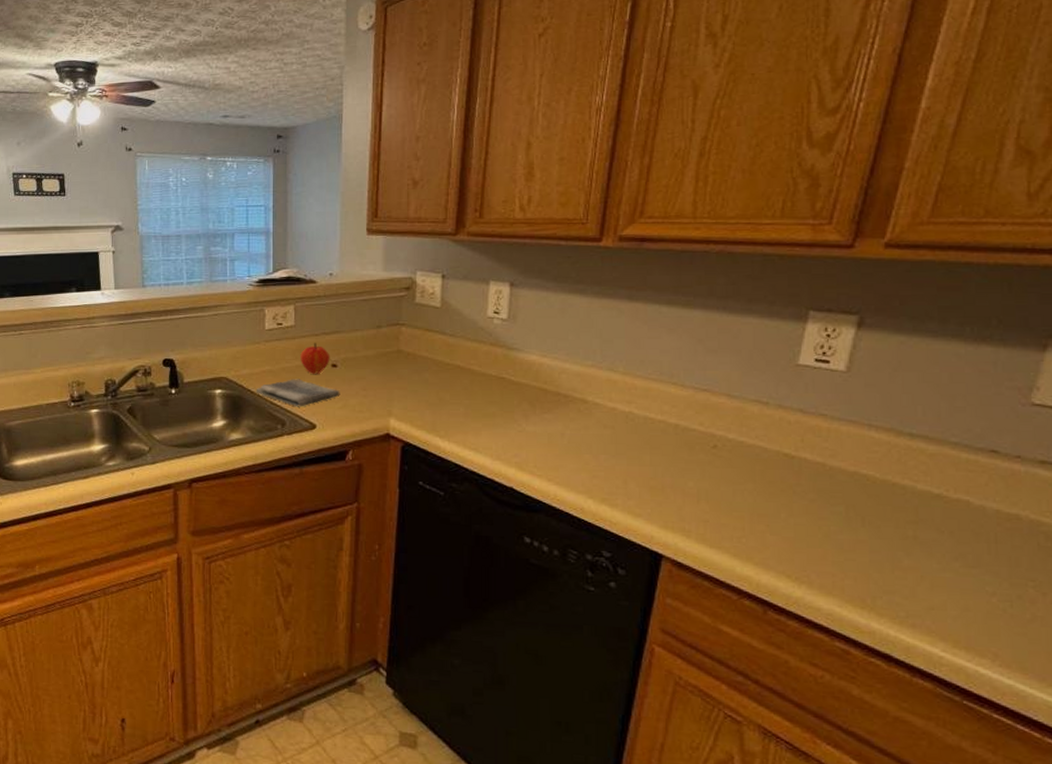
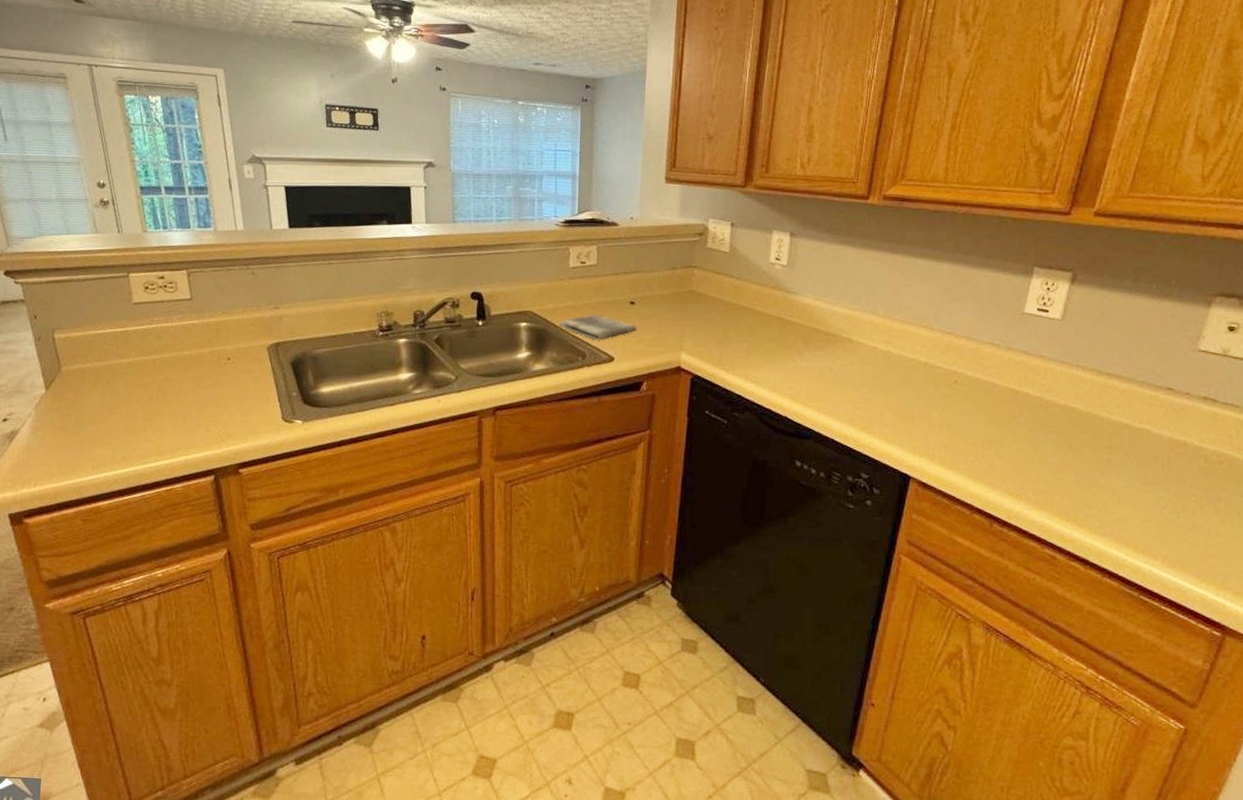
fruit: present [300,342,330,374] -> none [601,280,629,310]

